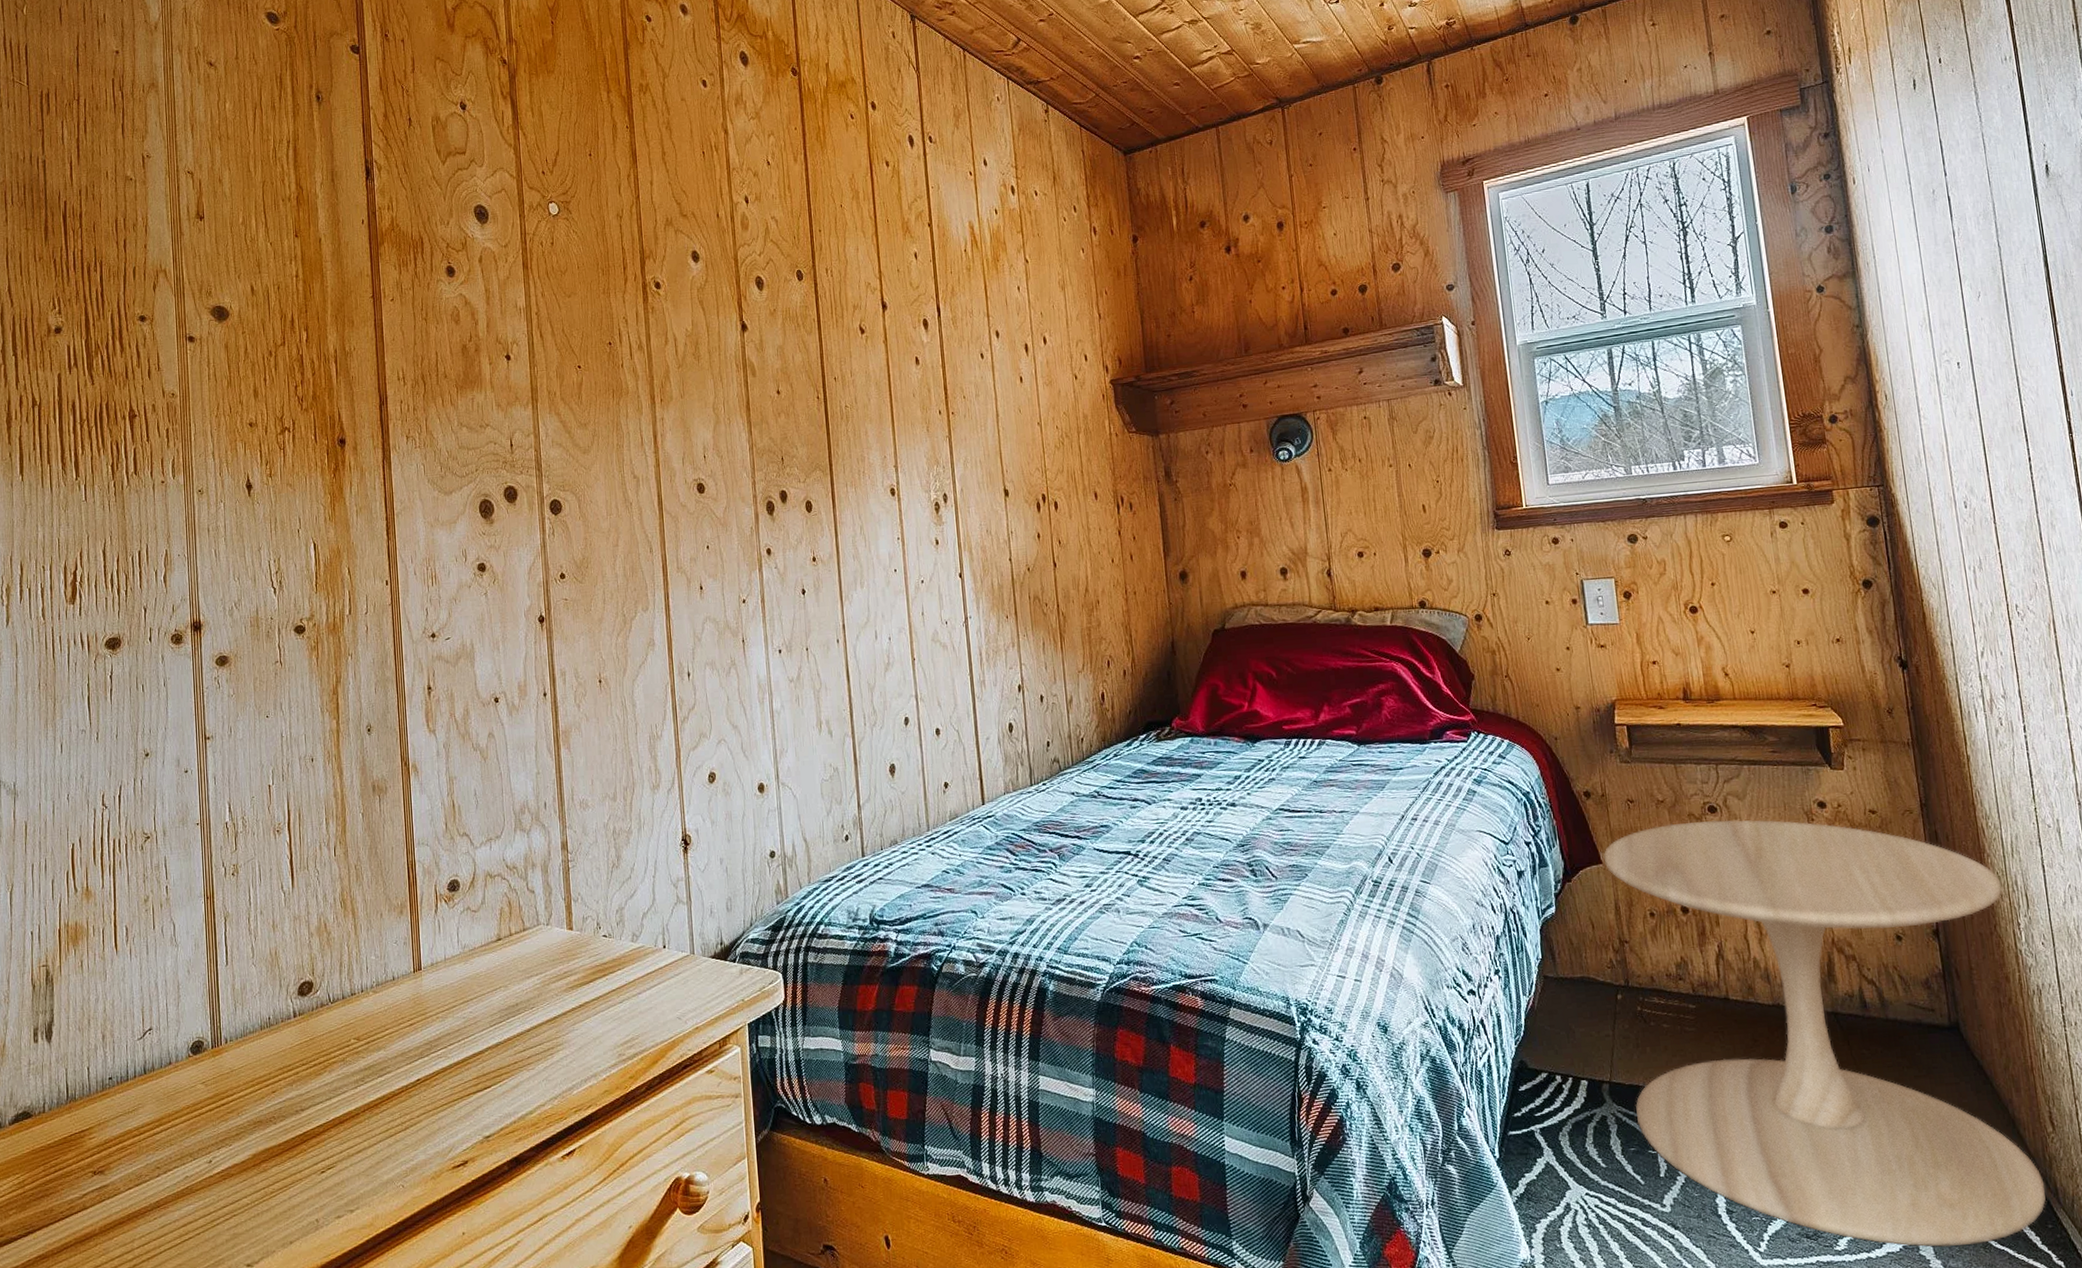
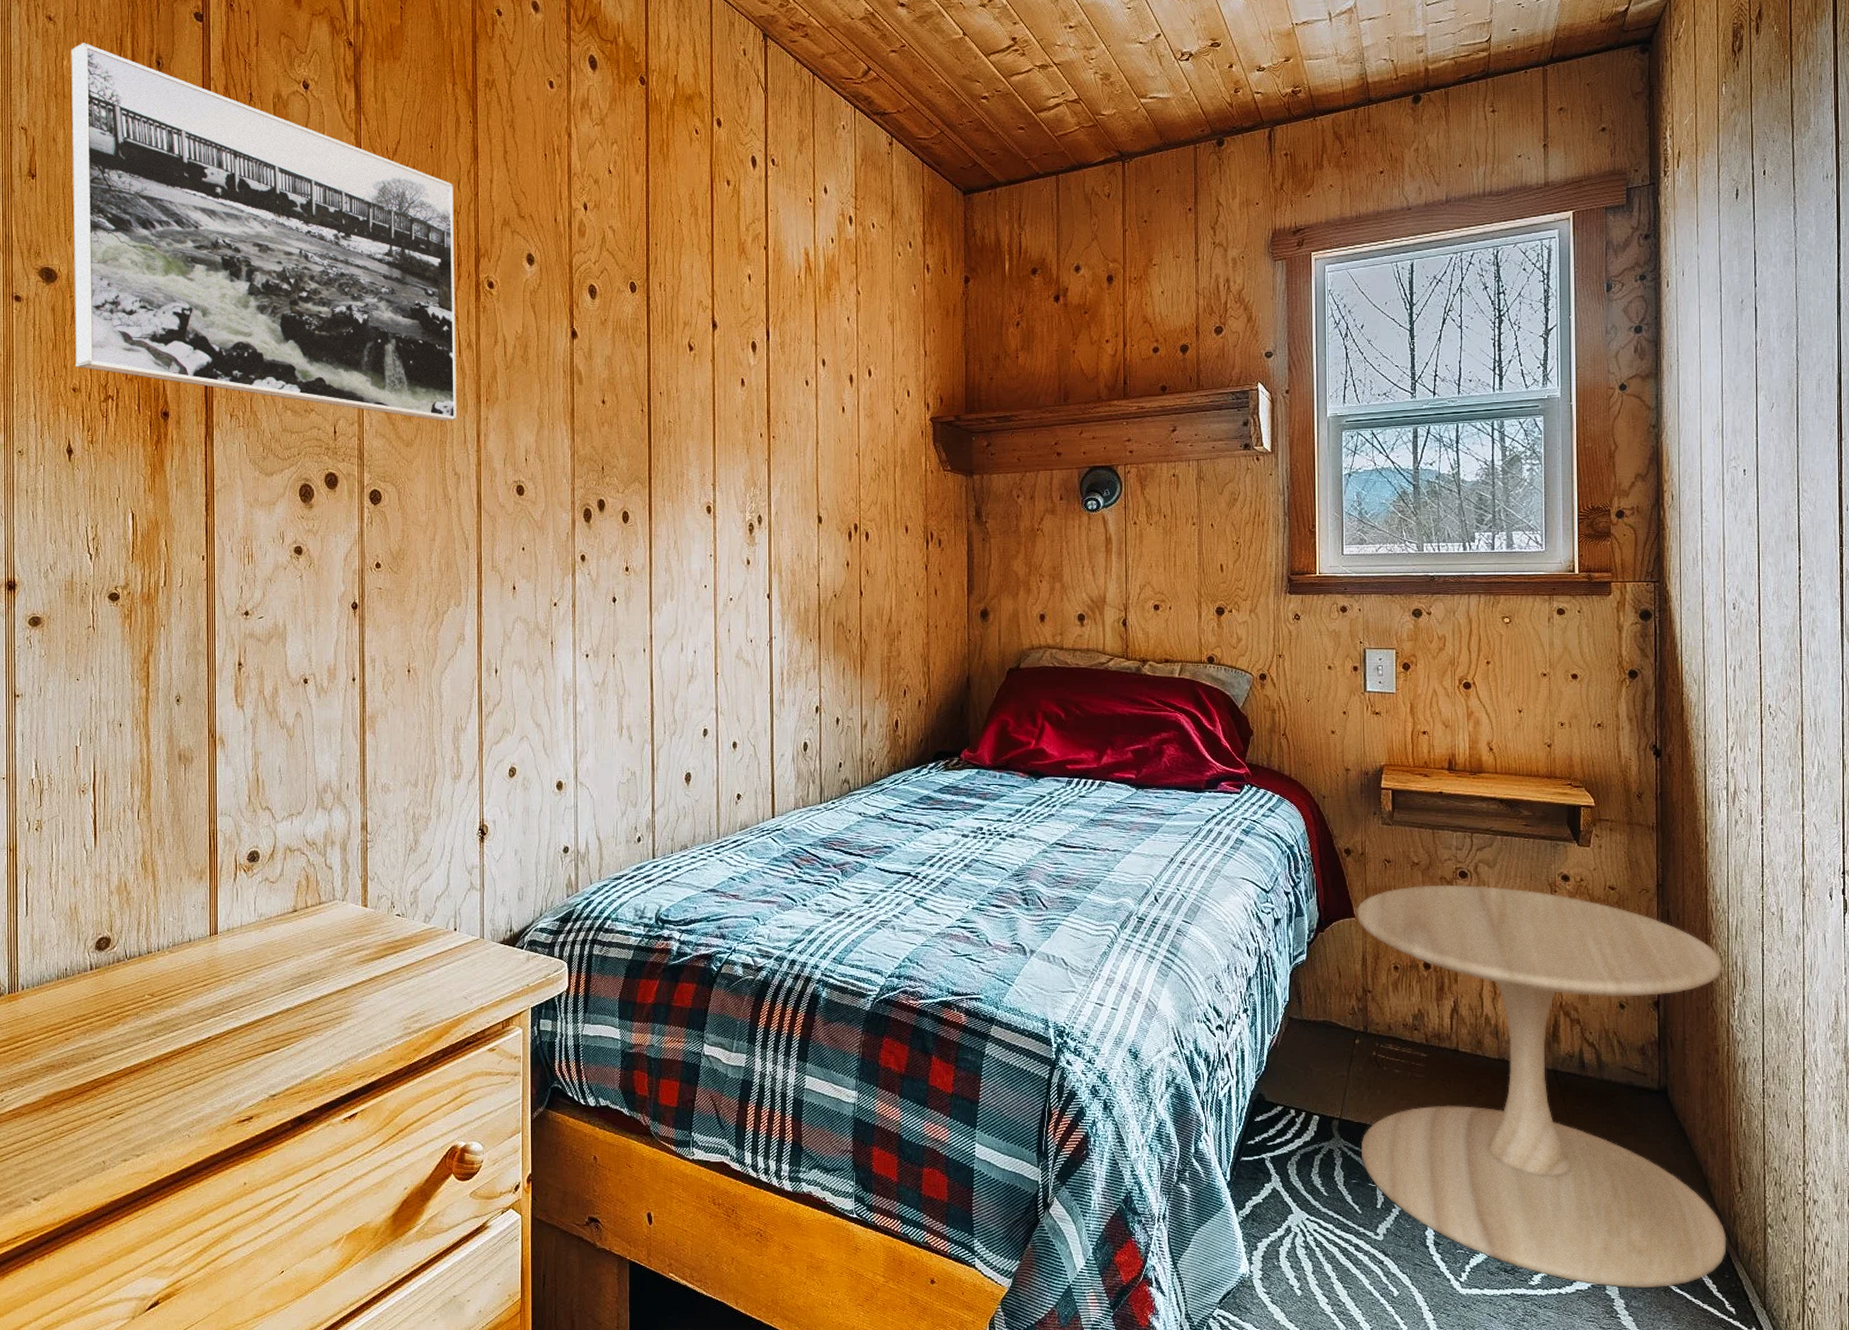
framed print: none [232,84,632,425] -> present [71,43,457,421]

